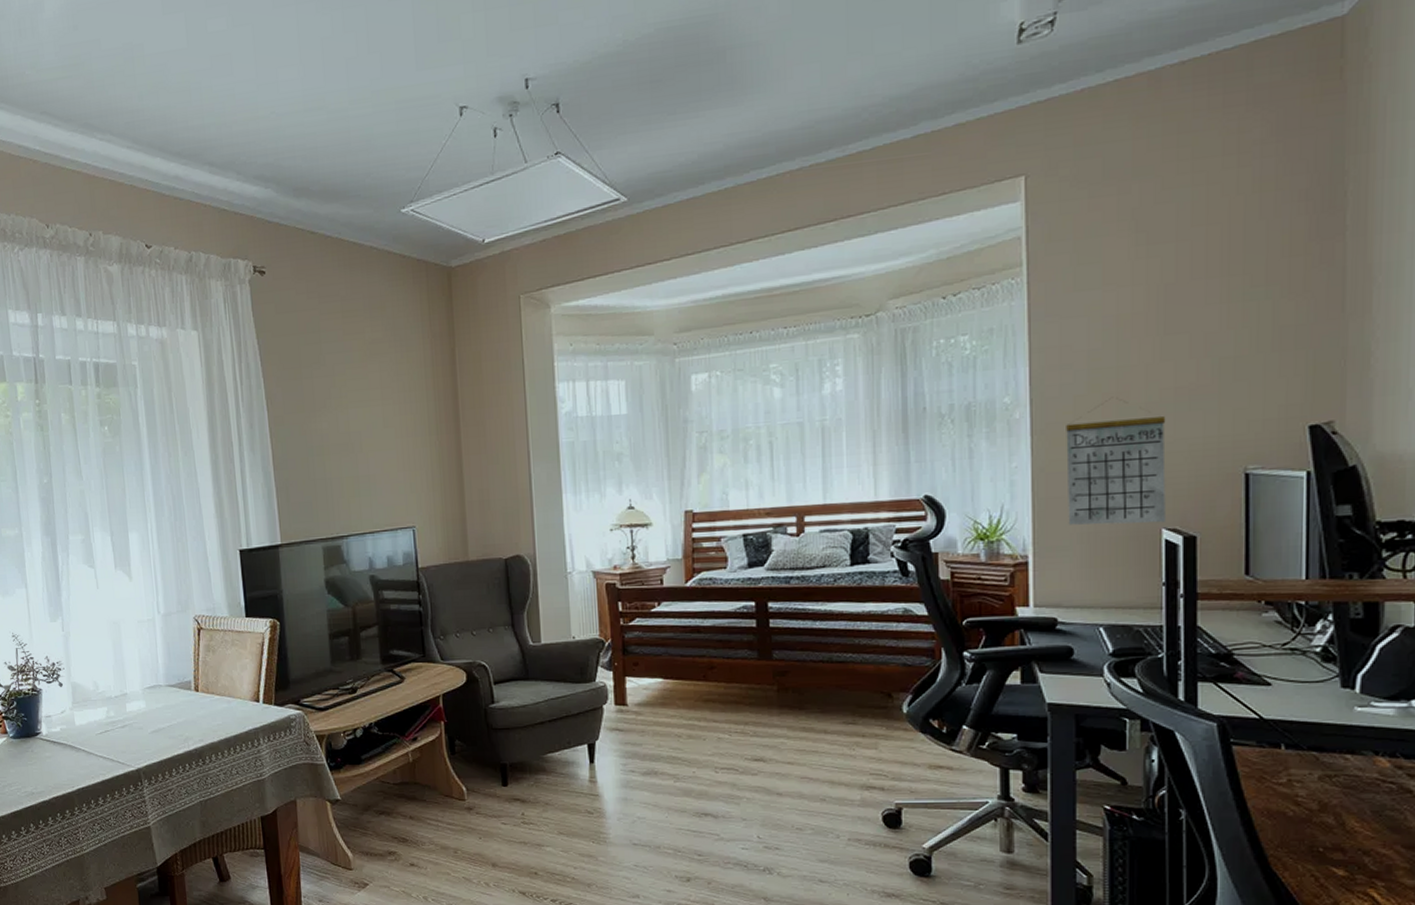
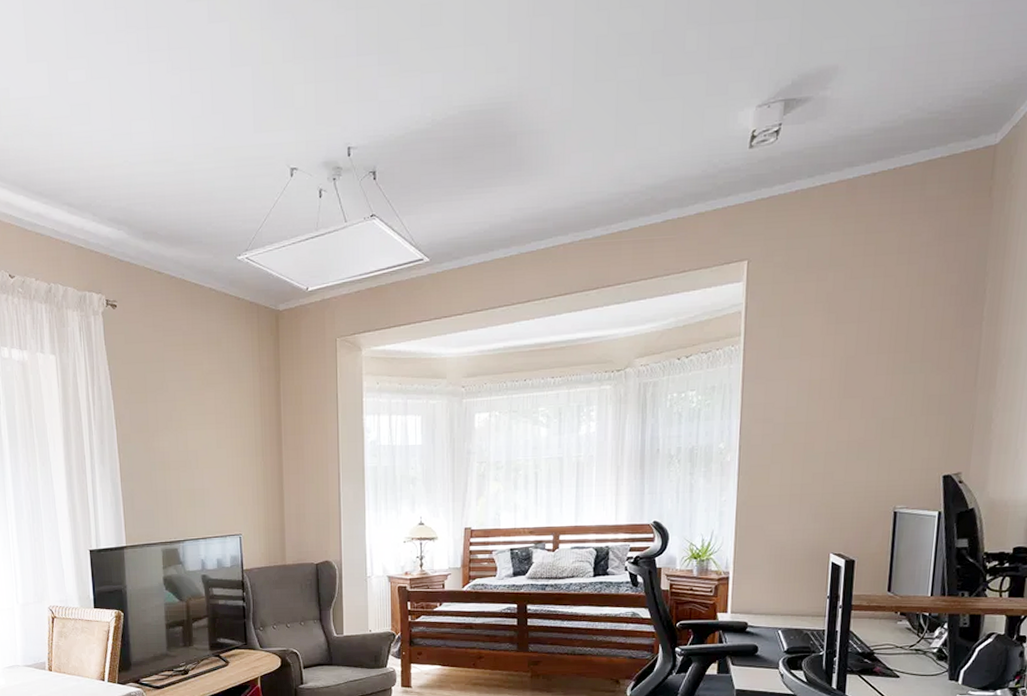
calendar: present [1066,398,1166,525] -> none [761,447,840,549]

